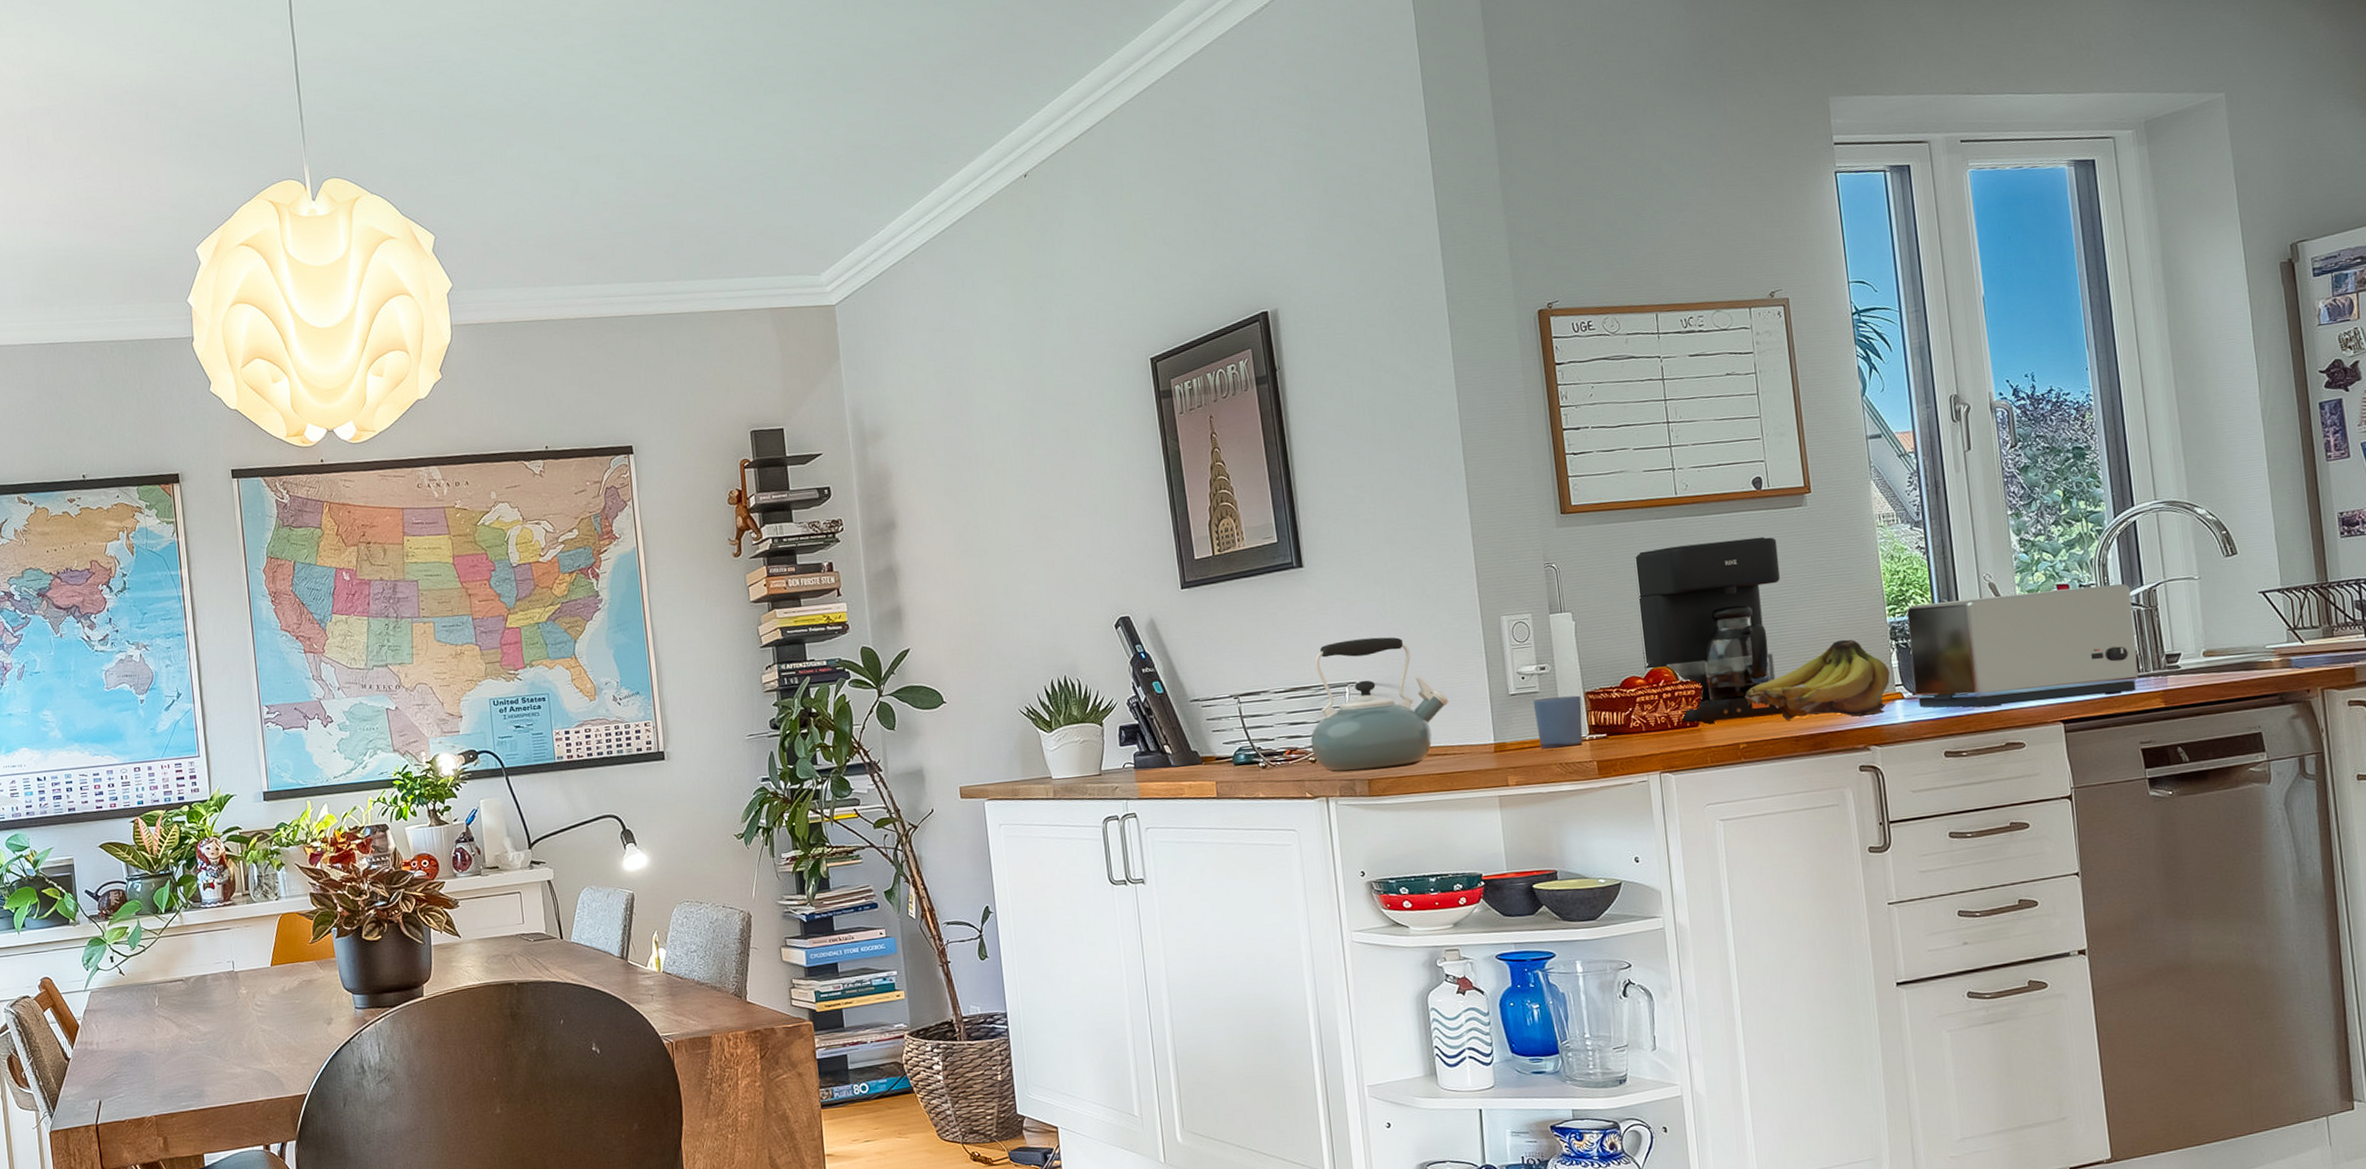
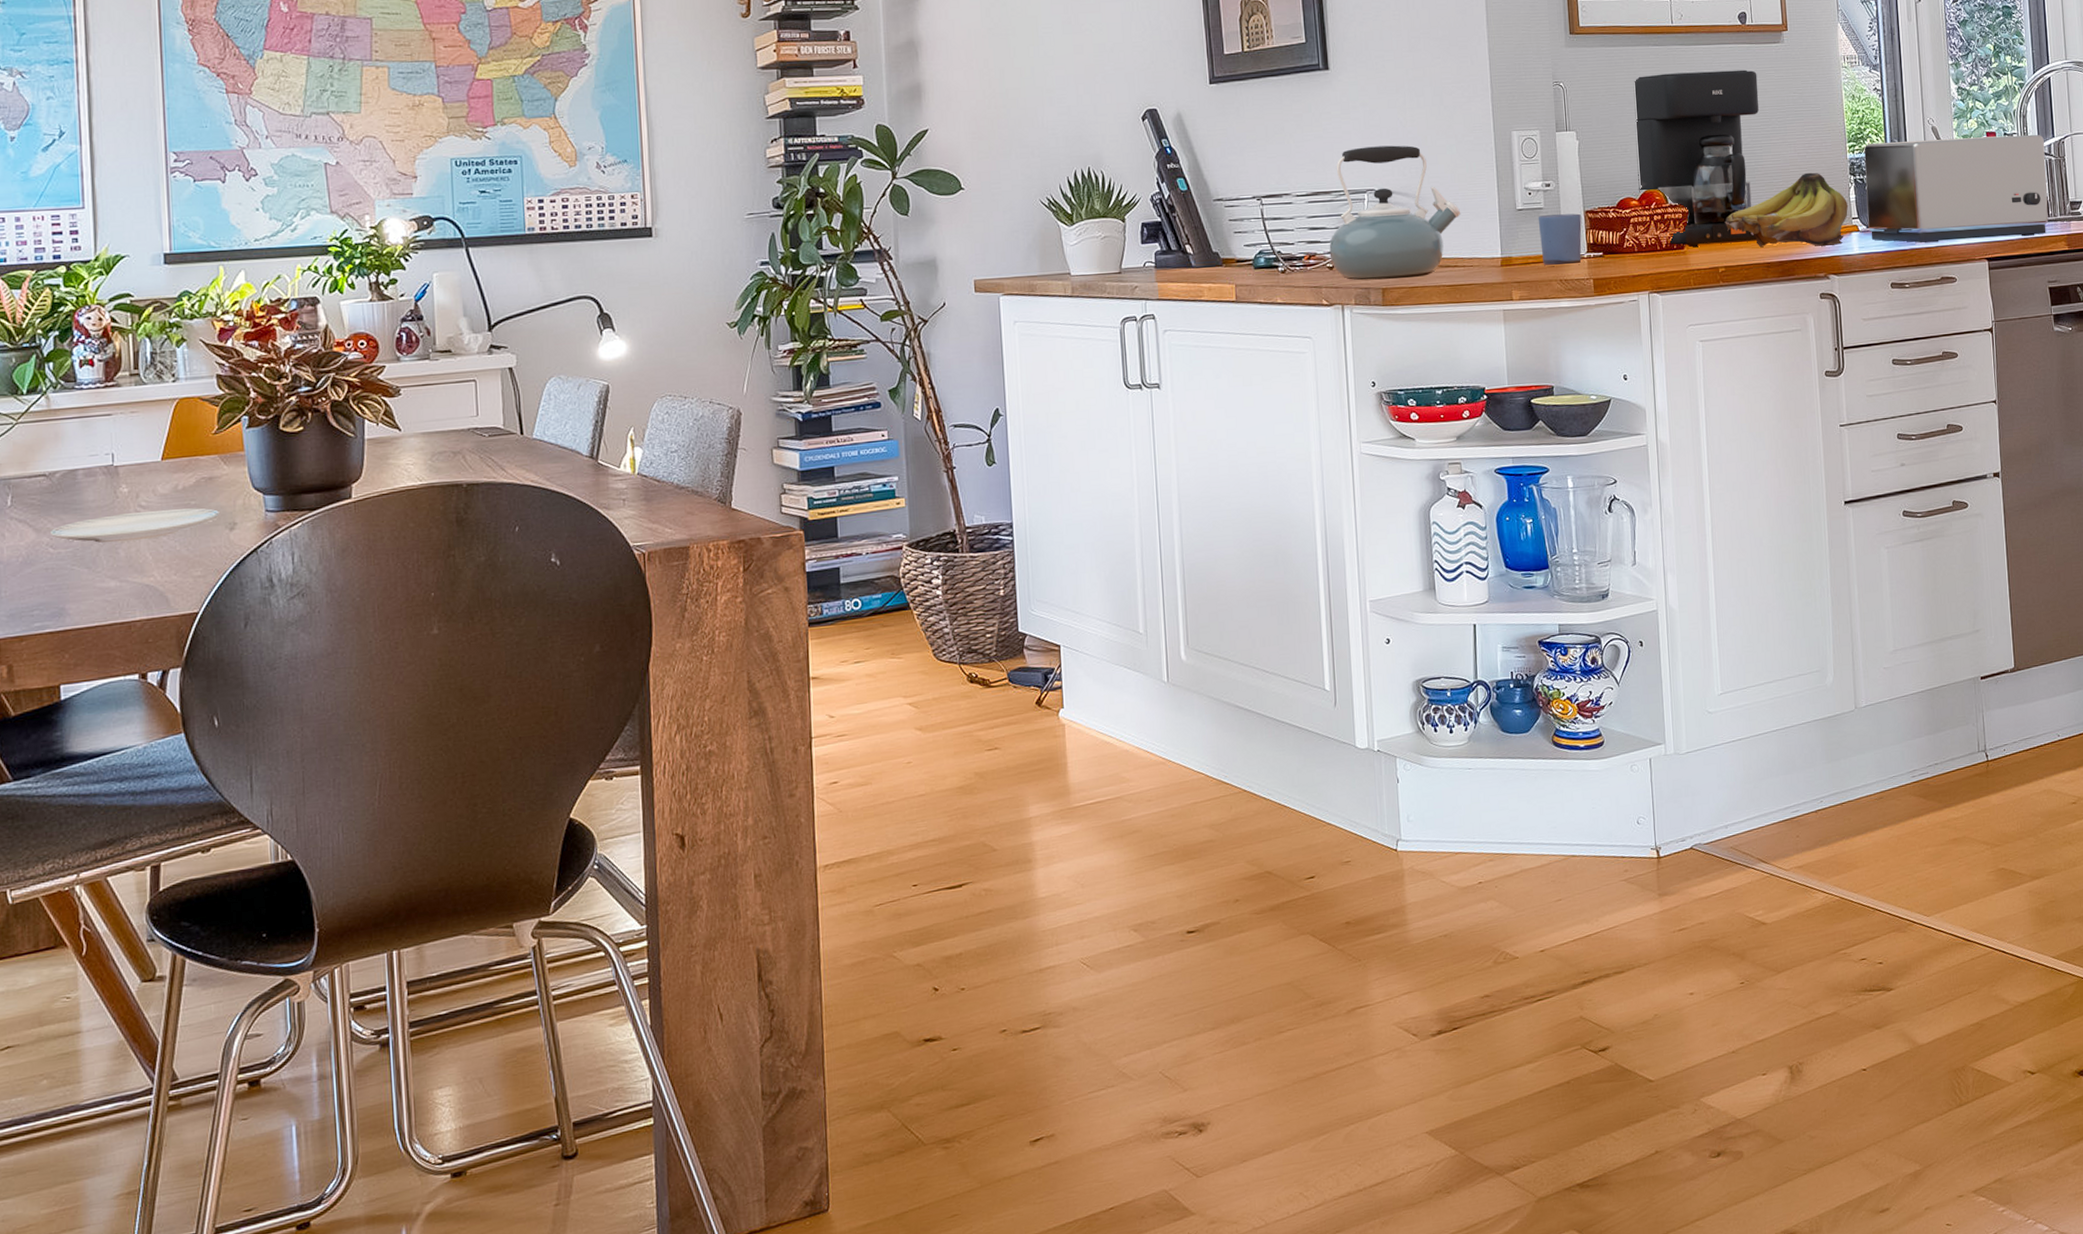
plate: none [188,1006,320,1036] -> present [49,508,221,544]

